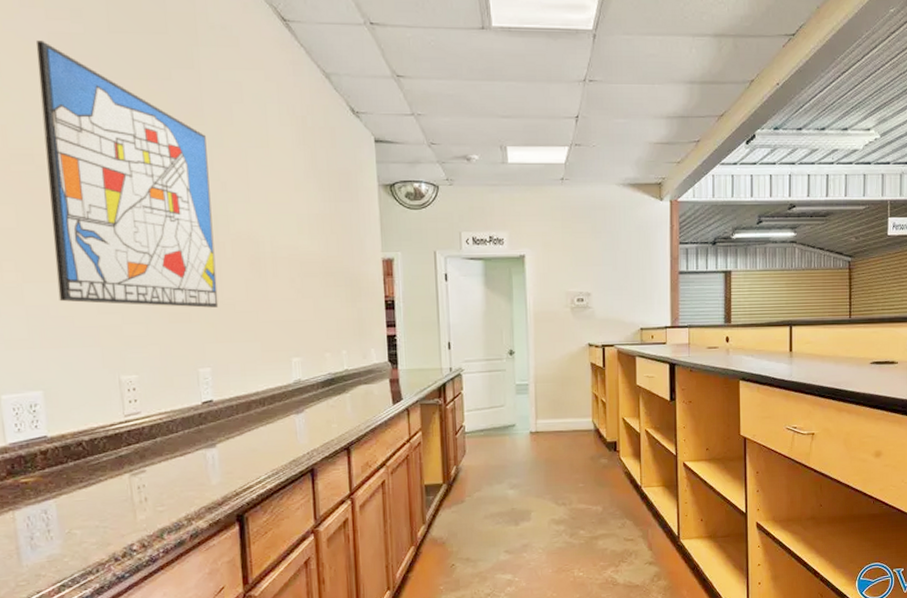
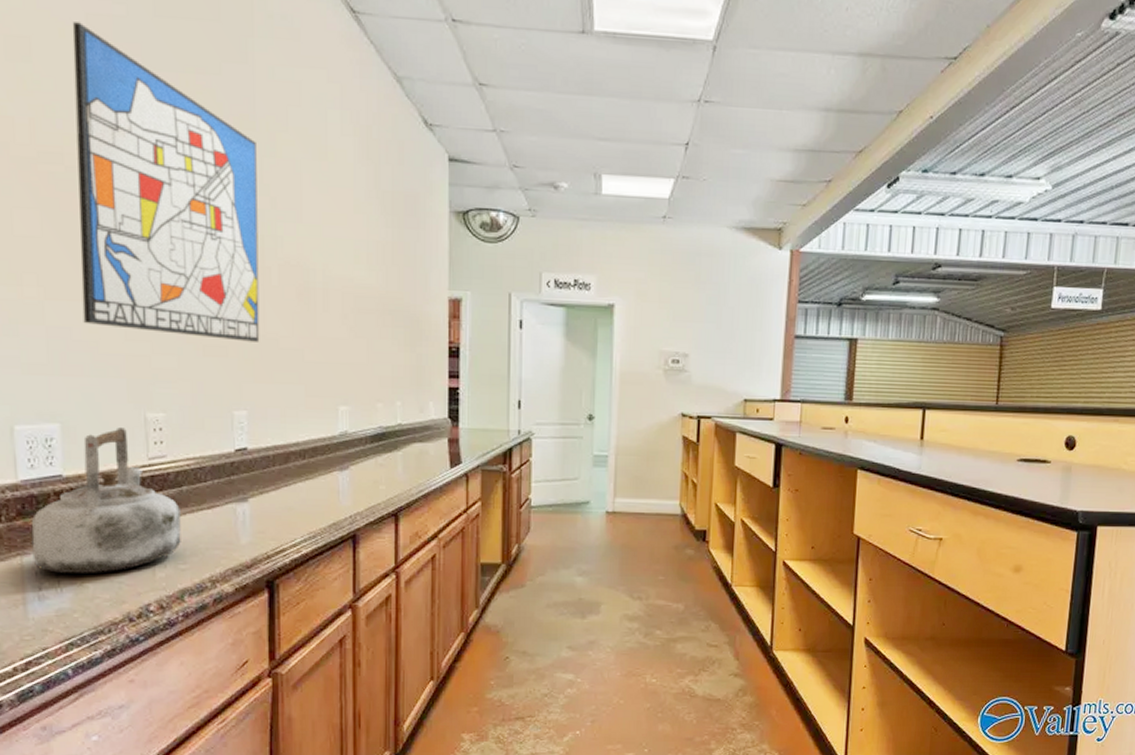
kettle: none [20,390,158,523] -> present [31,427,181,575]

